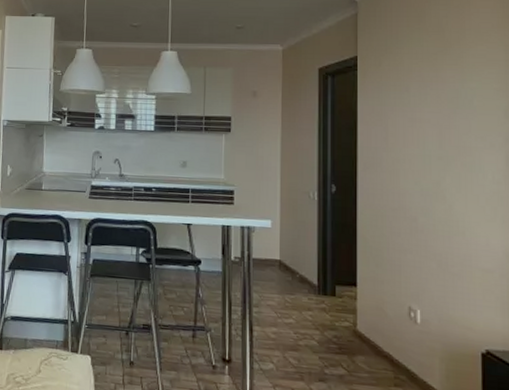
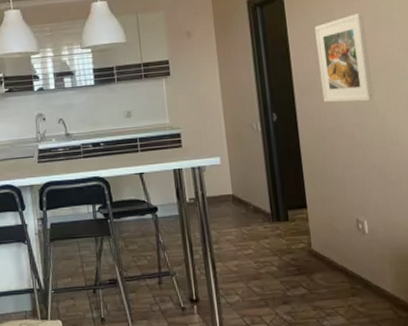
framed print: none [387,95,442,187] -> present [314,13,374,102]

